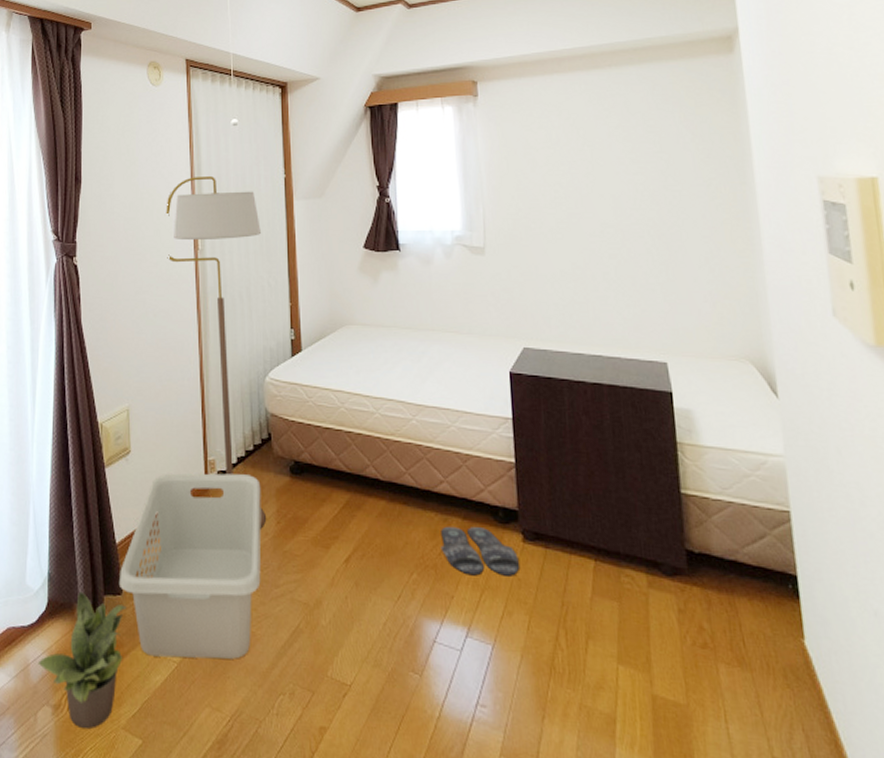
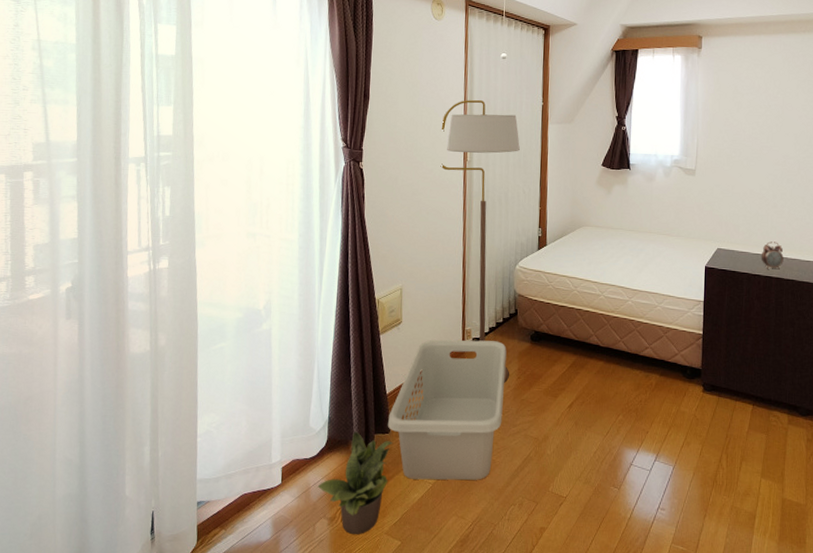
slippers: present [440,526,519,576] -> none [641,380,698,417]
alarm clock: none [583,337,616,374] -> present [761,241,784,270]

